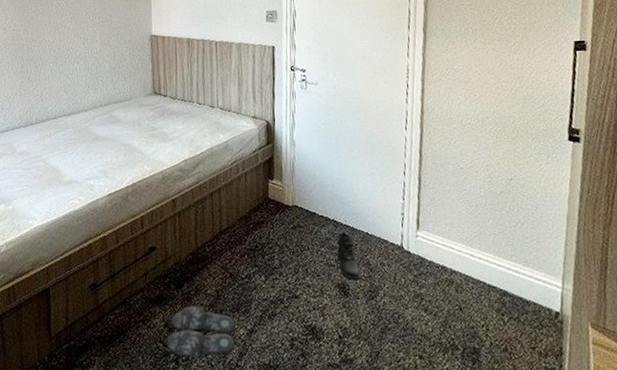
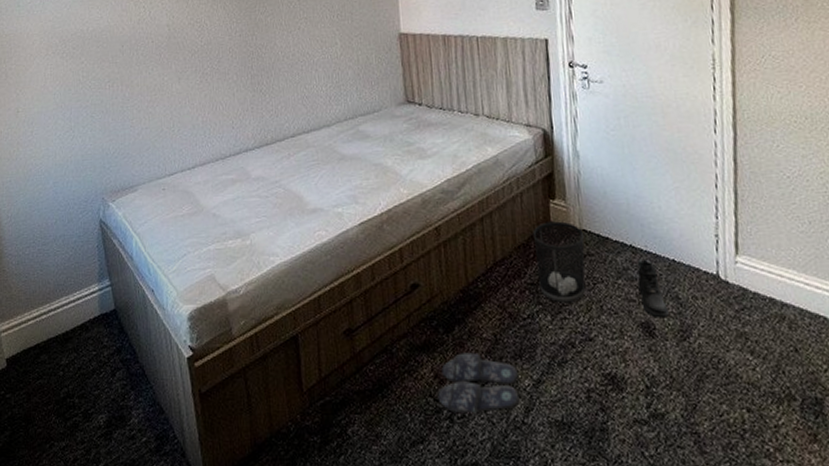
waste bin: none [253,198,296,266] -> present [532,221,586,303]

